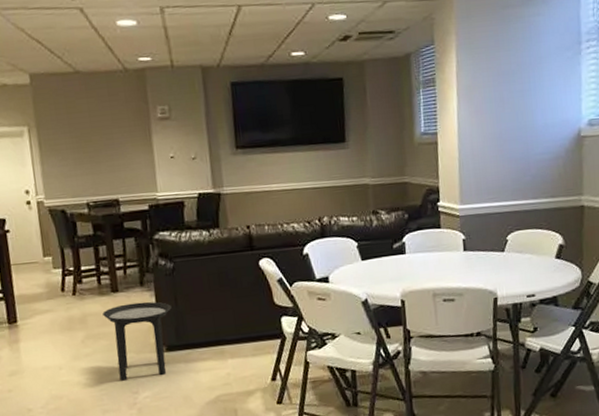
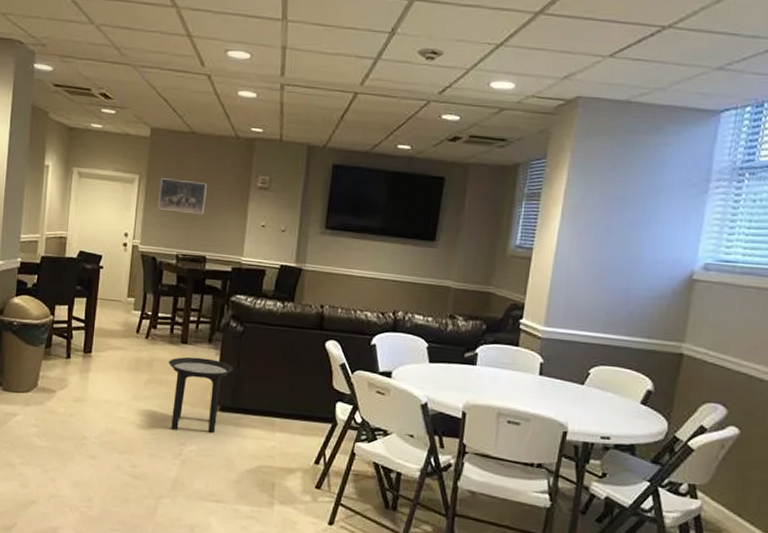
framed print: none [53,123,107,159] -> present [158,178,207,214]

